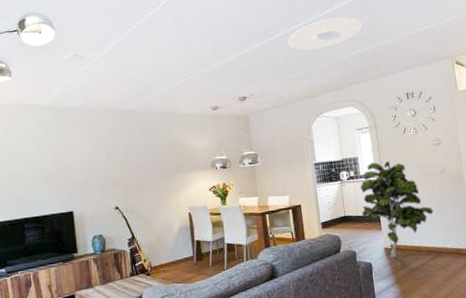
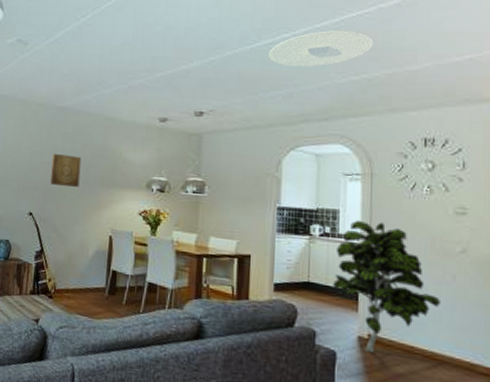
wall art: none [127,151,155,179] -> present [50,153,82,188]

